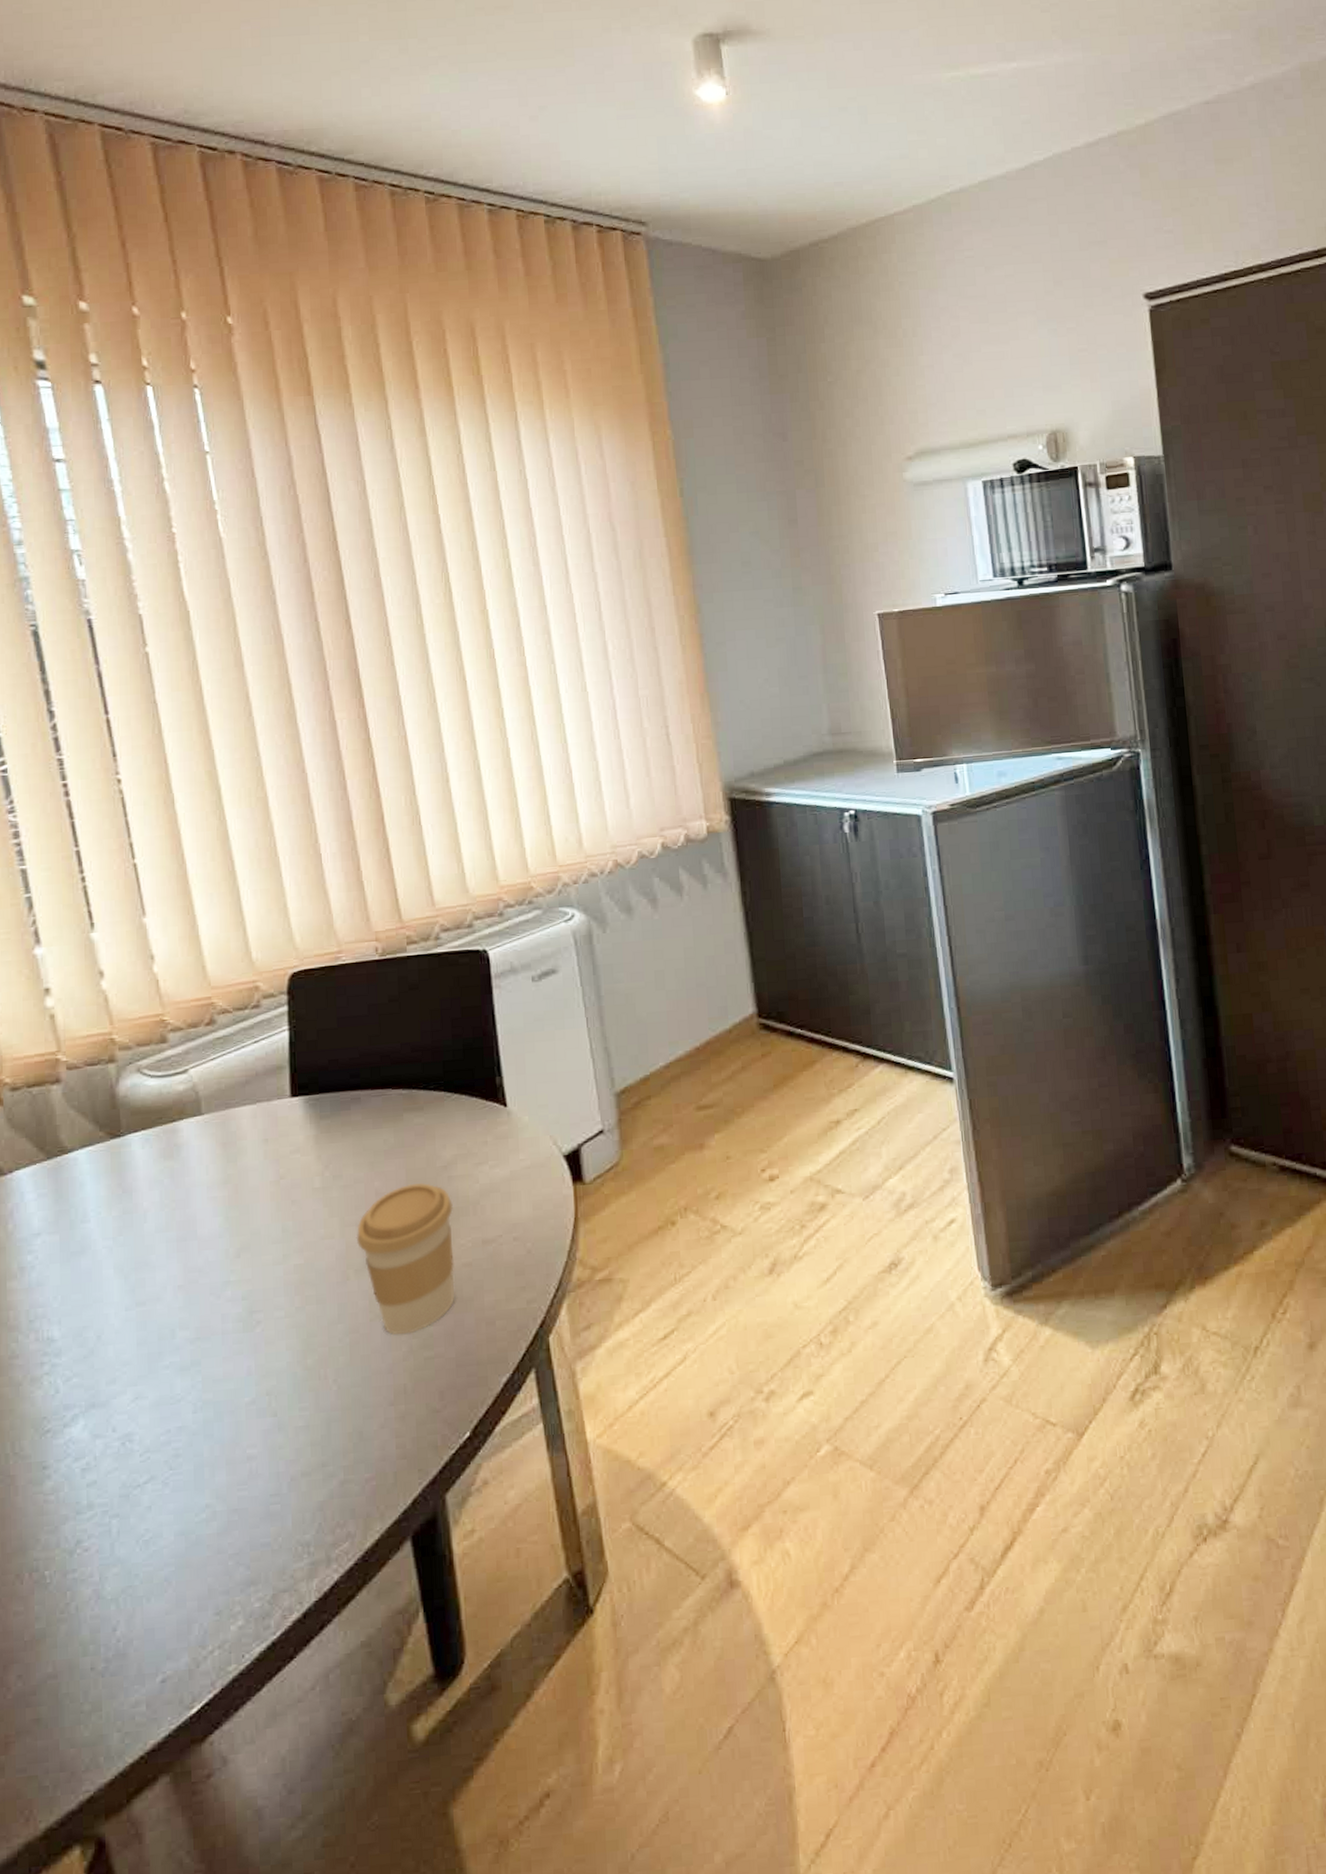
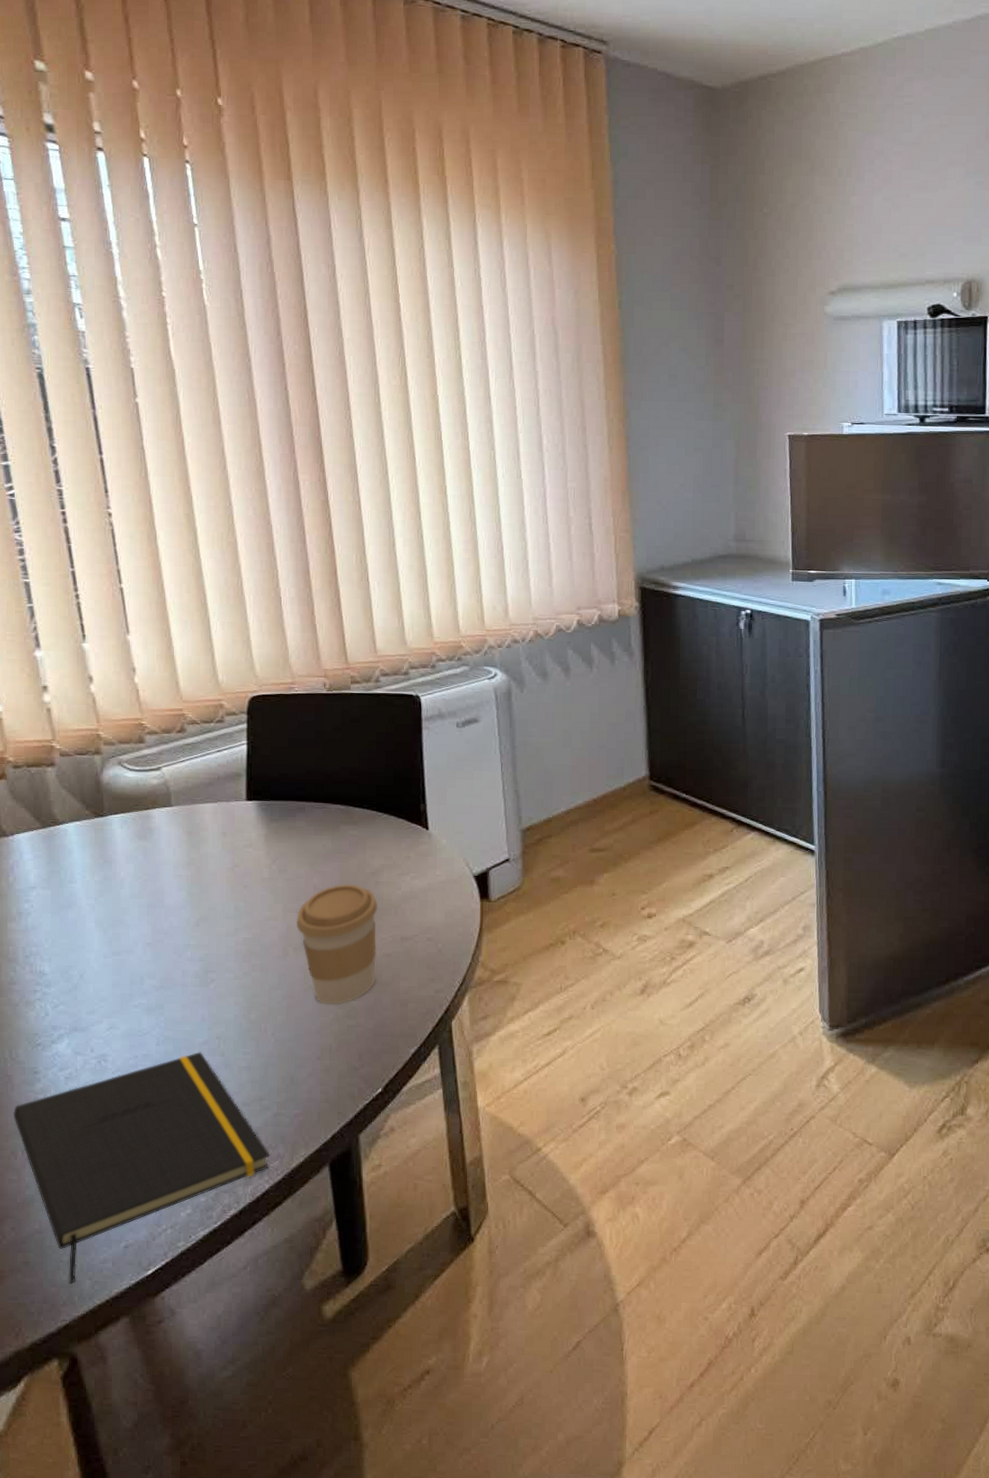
notepad: none [17,1414,338,1741] -> present [13,1052,270,1284]

